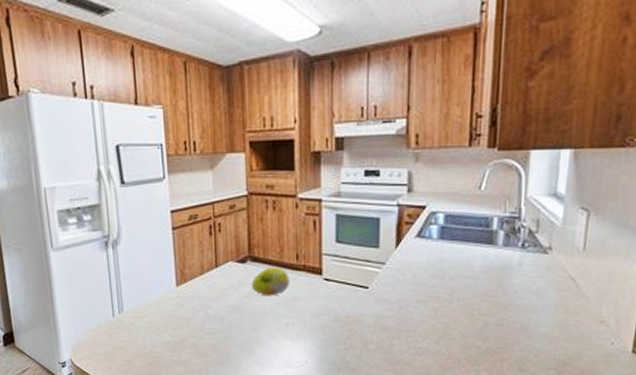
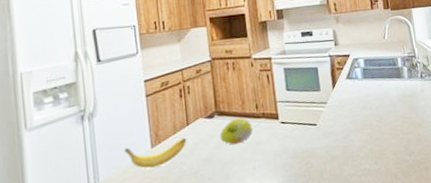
banana: none [148,280,215,307] -> present [123,137,187,169]

